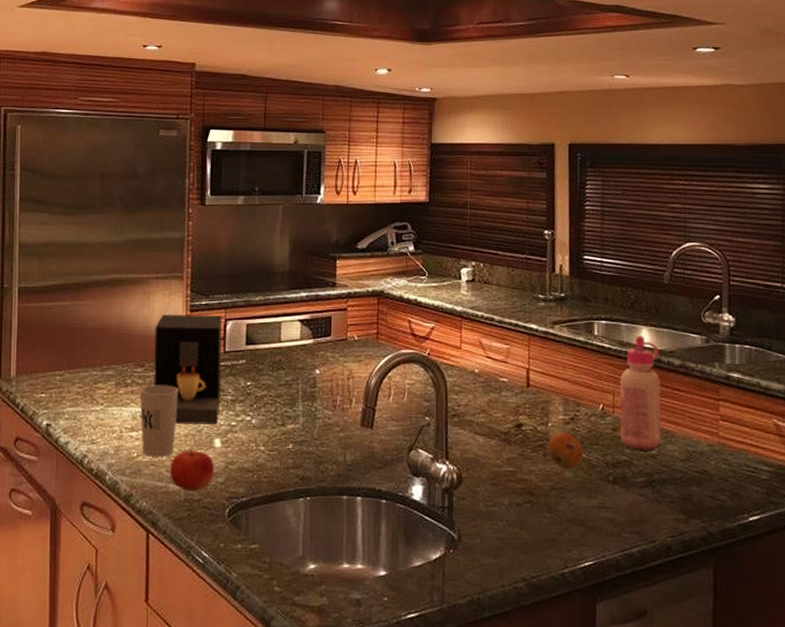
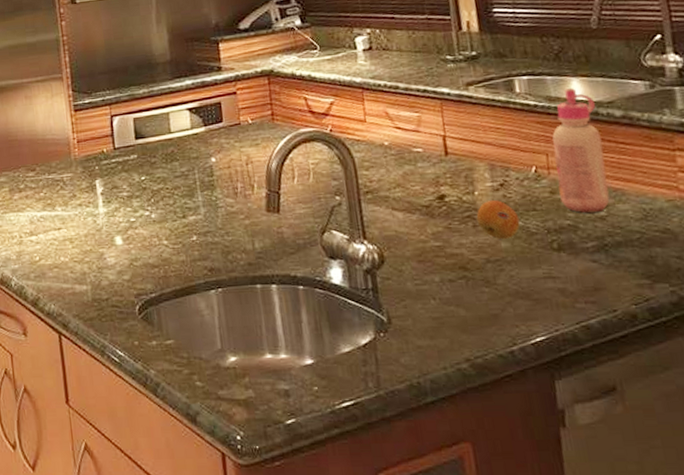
cup: present [139,385,178,457] -> none [33,187,75,259]
coffee maker: present [154,315,222,424] -> none [41,112,117,225]
fruit: present [169,448,215,491] -> none [73,248,120,290]

